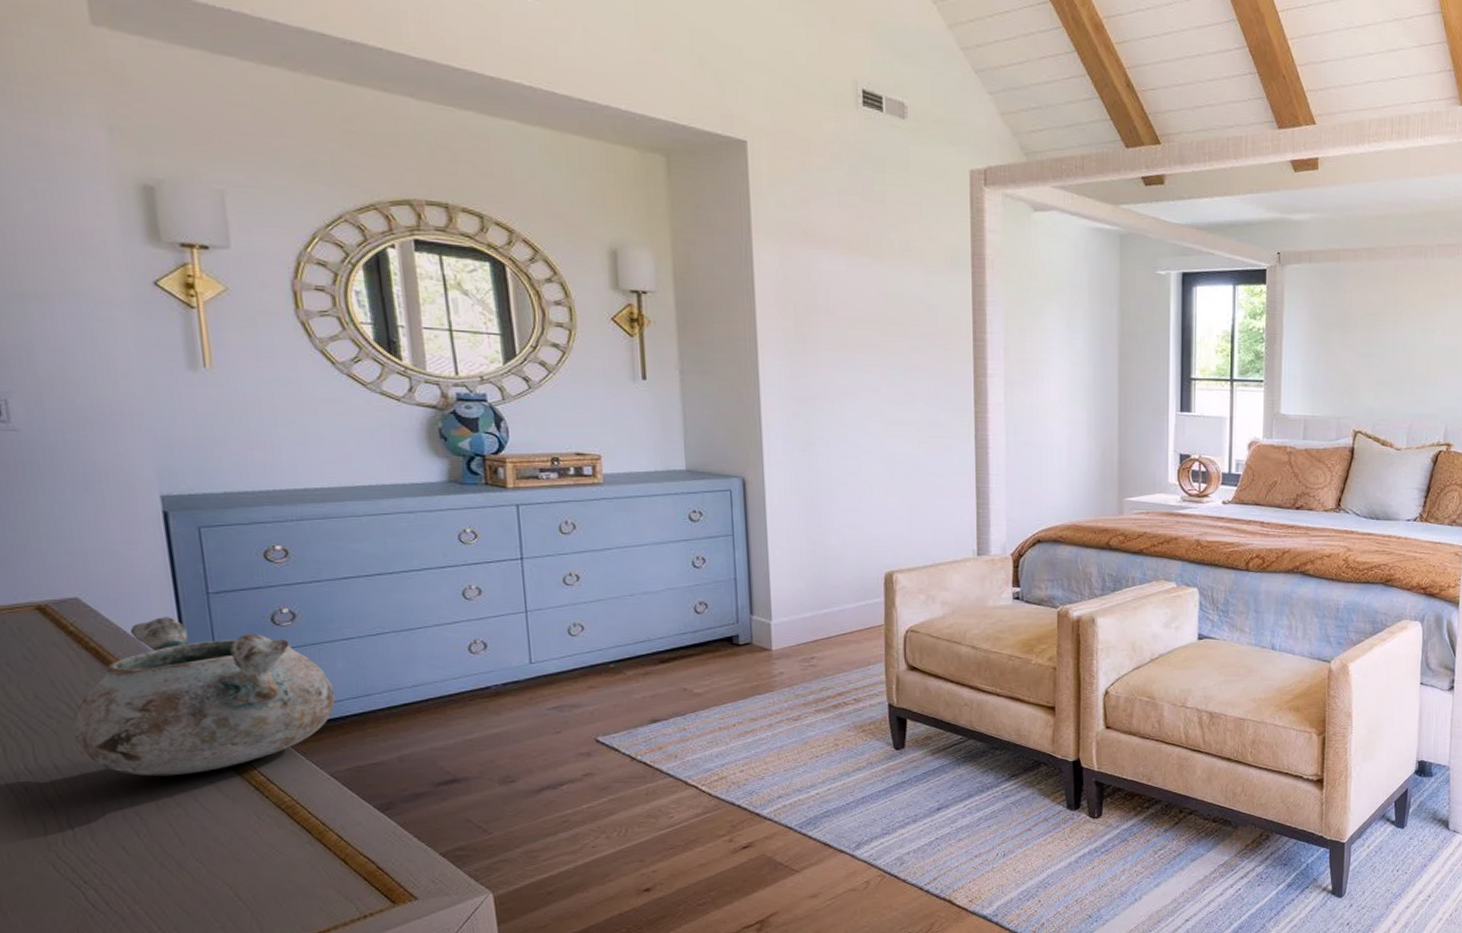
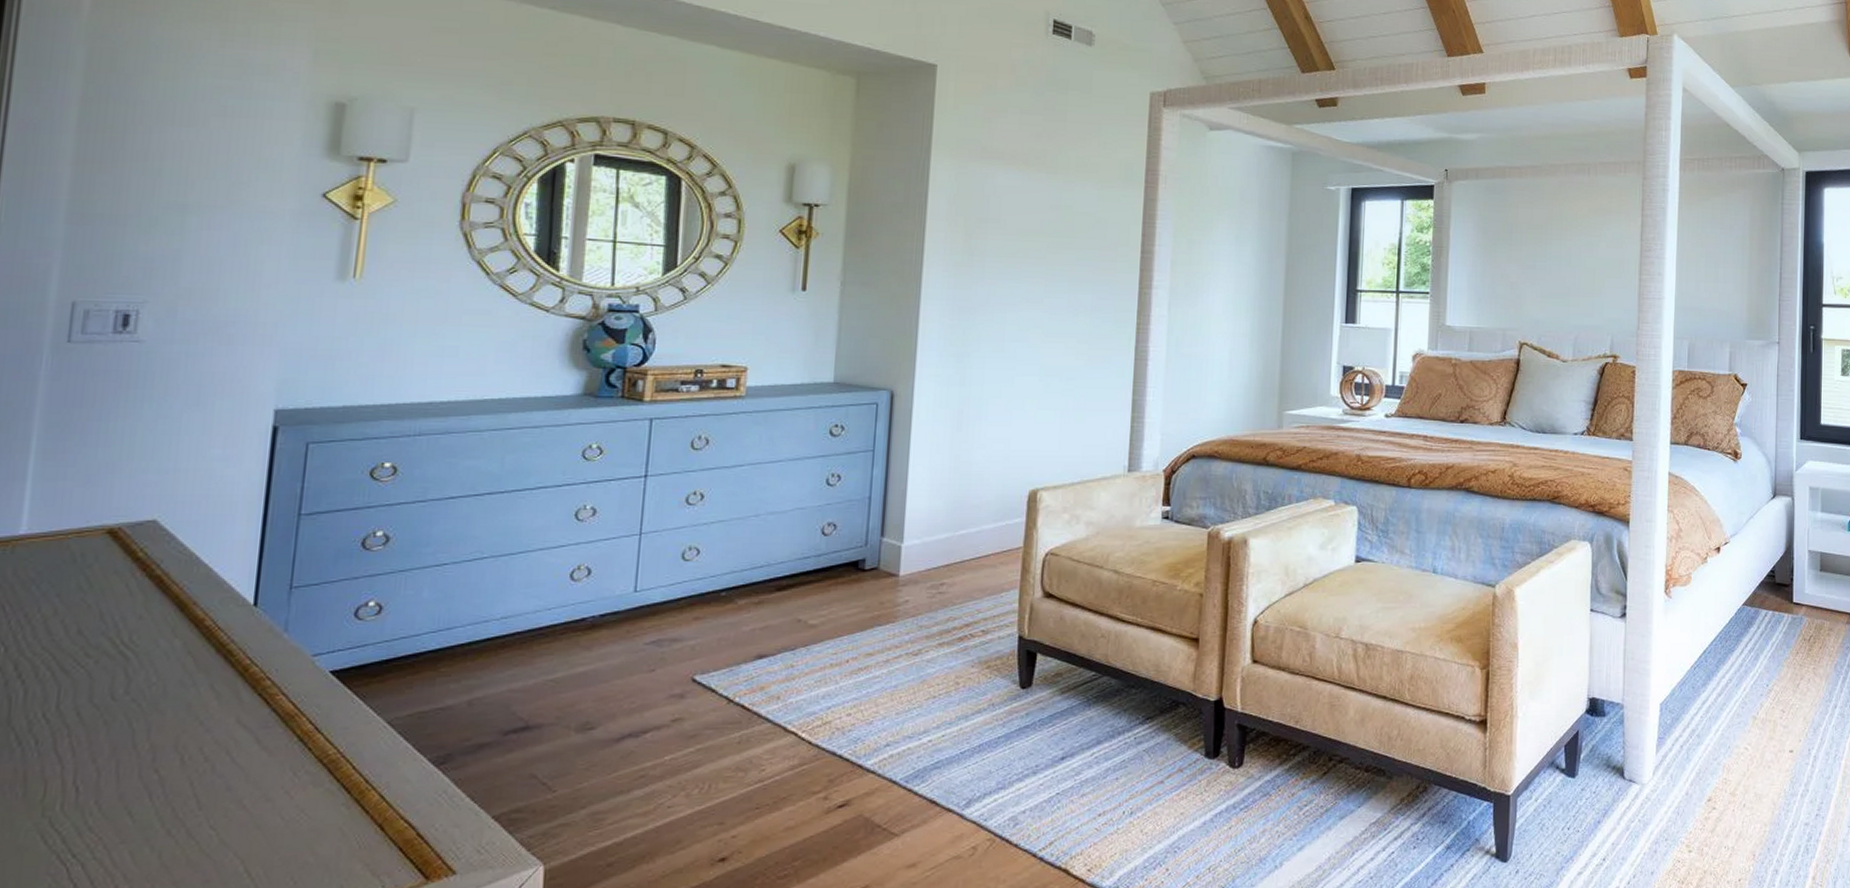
decorative bowl: present [73,617,336,777] -> none [109,541,414,726]

